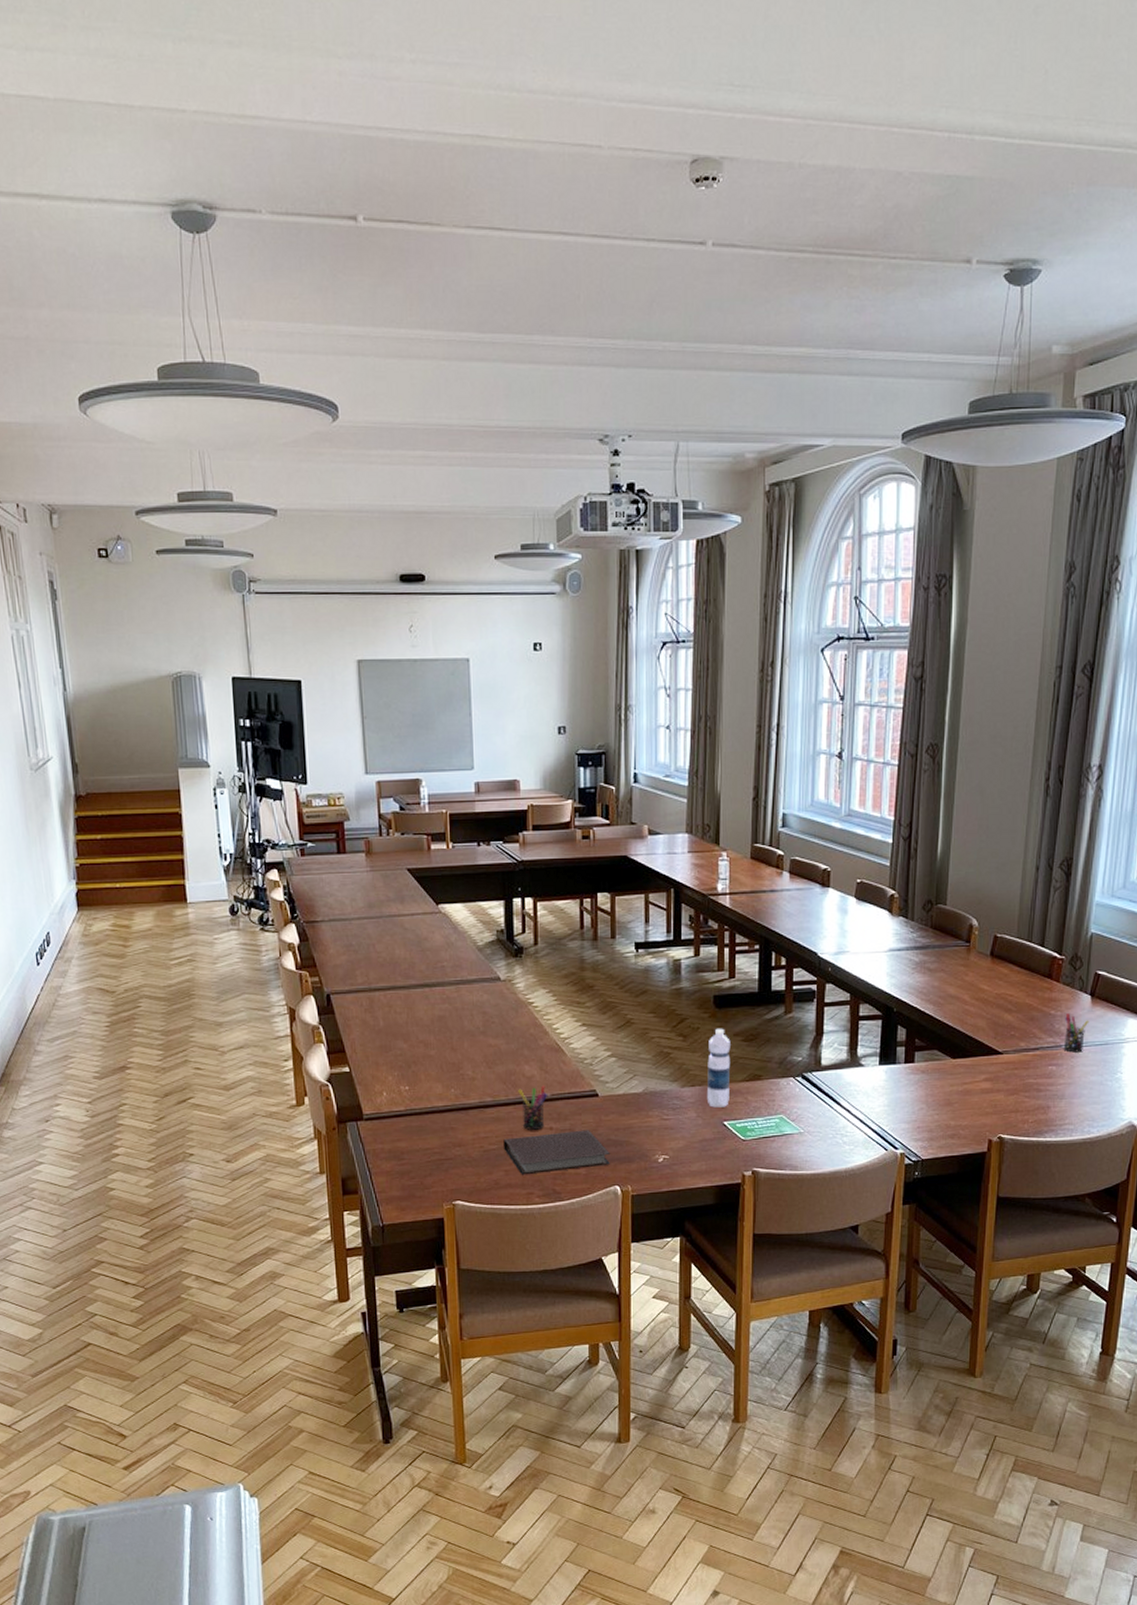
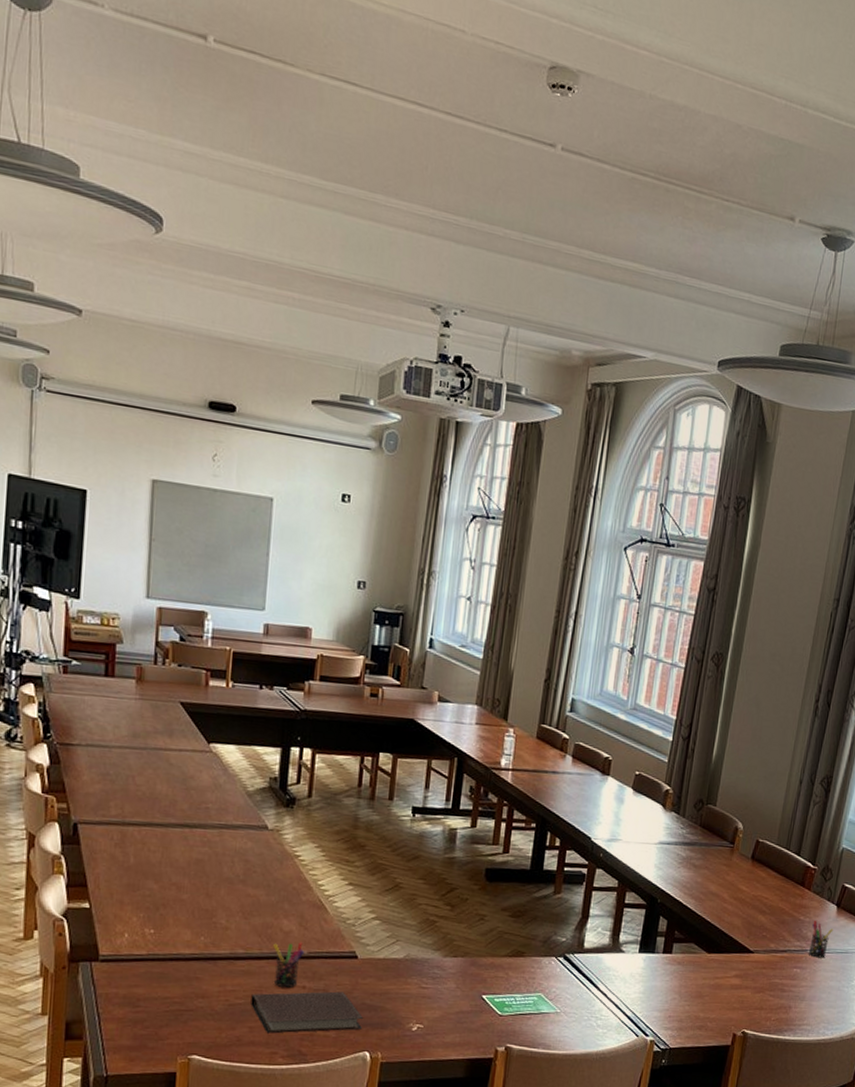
water bottle: present [706,1028,731,1108] -> none [467,901,498,981]

